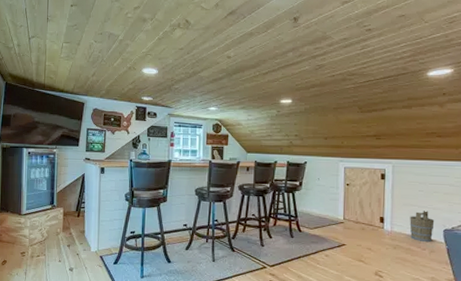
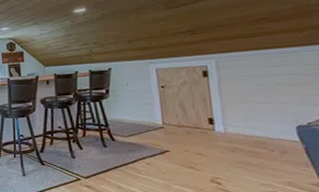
bucket: present [409,211,435,243] -> none [247,106,283,143]

